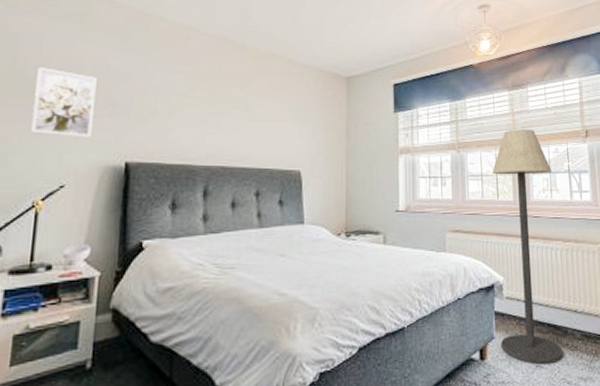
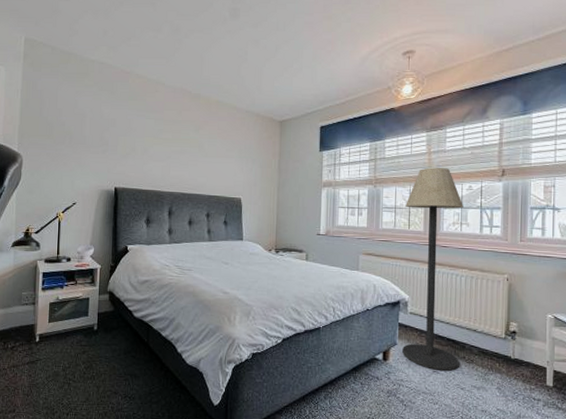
wall art: present [31,67,97,138] -> none [54,116,94,169]

